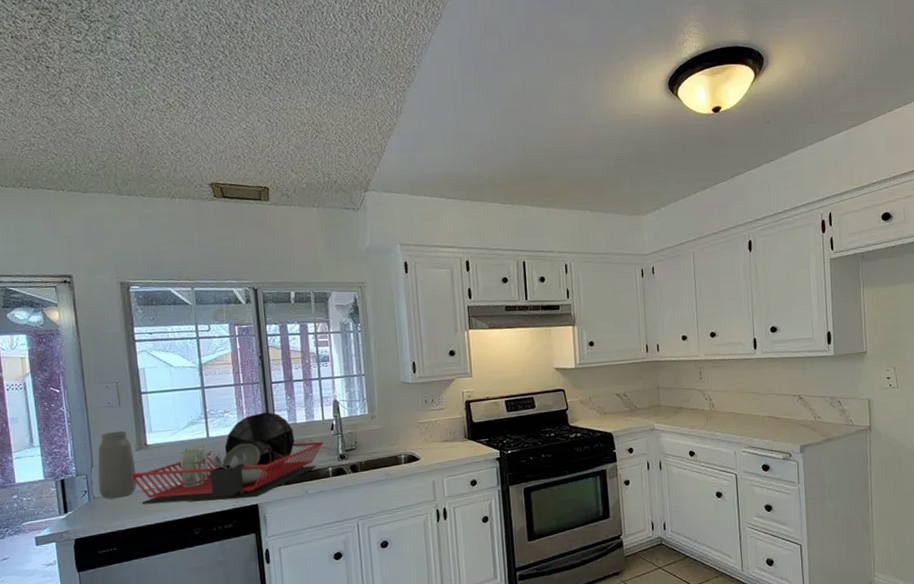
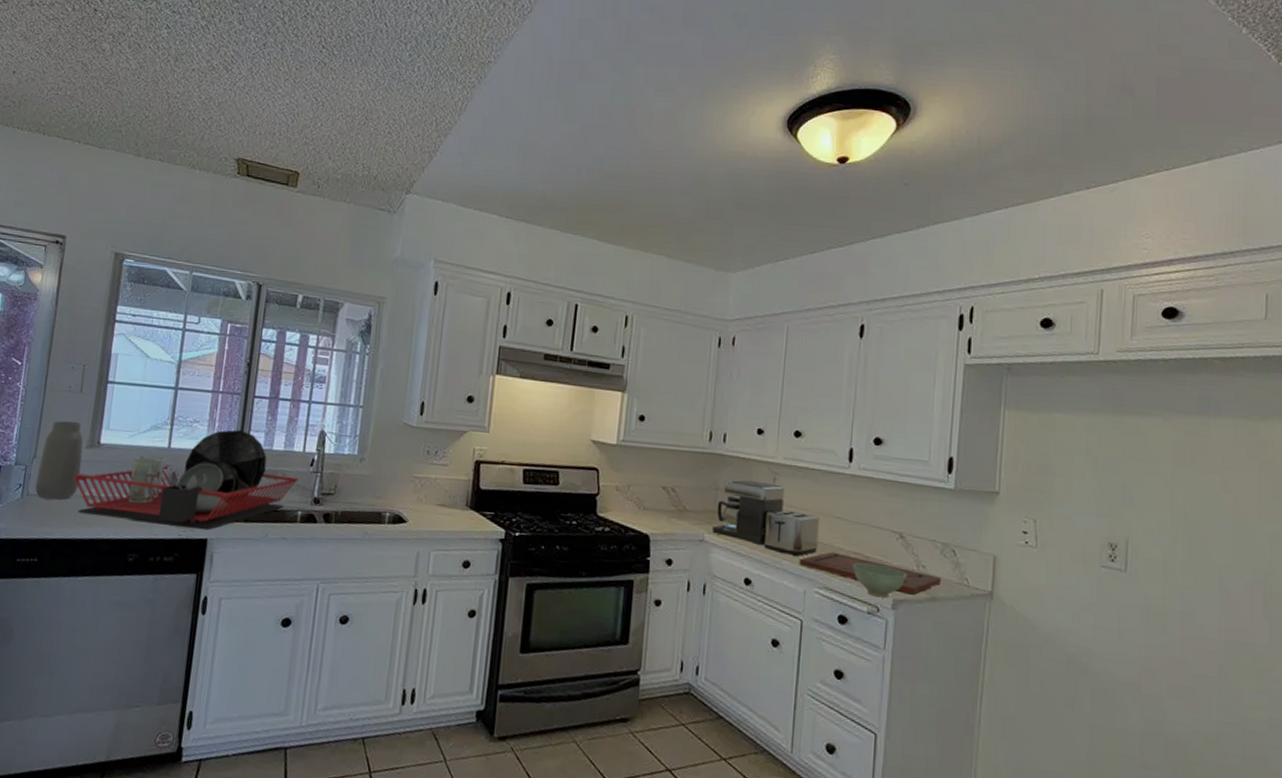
coffee maker: none [659,376,710,425] -> present [712,479,784,545]
toaster: none [697,393,740,428] -> present [762,509,819,556]
cutting board: none [727,419,833,440] -> present [799,551,941,595]
bowl: none [767,422,808,446] -> present [852,562,908,598]

